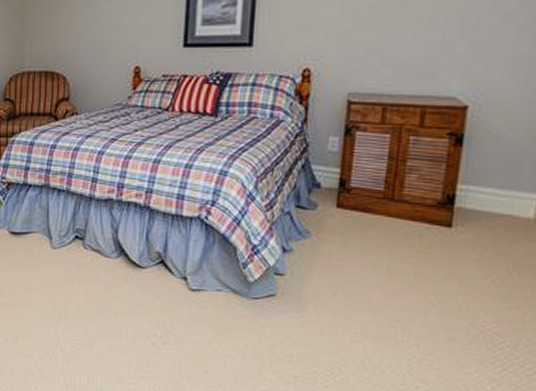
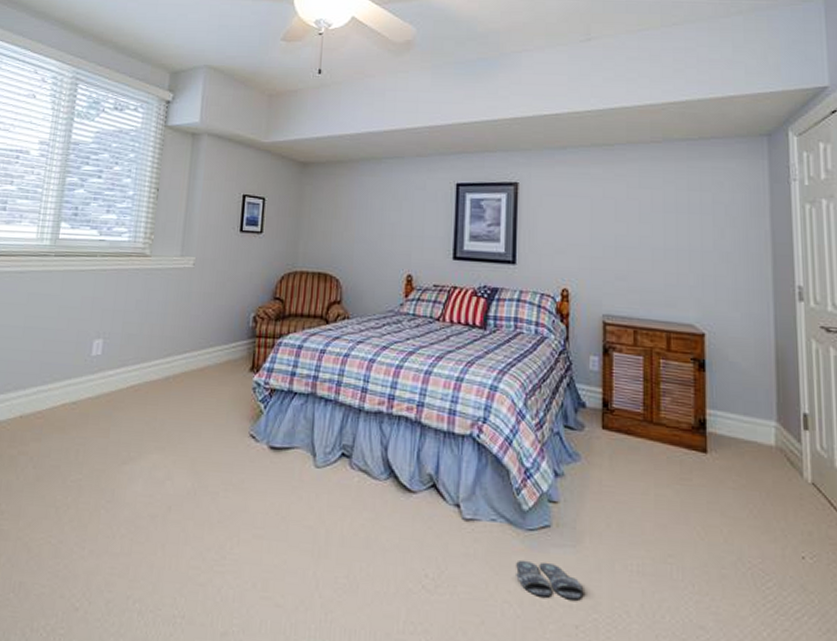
slippers: none [239,323,304,356] -> present [516,559,582,601]

